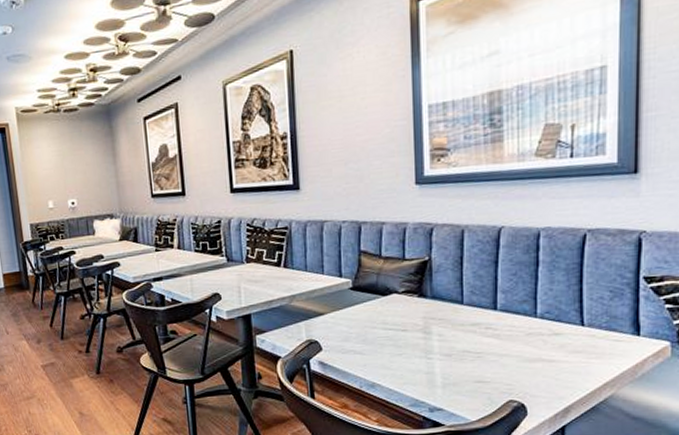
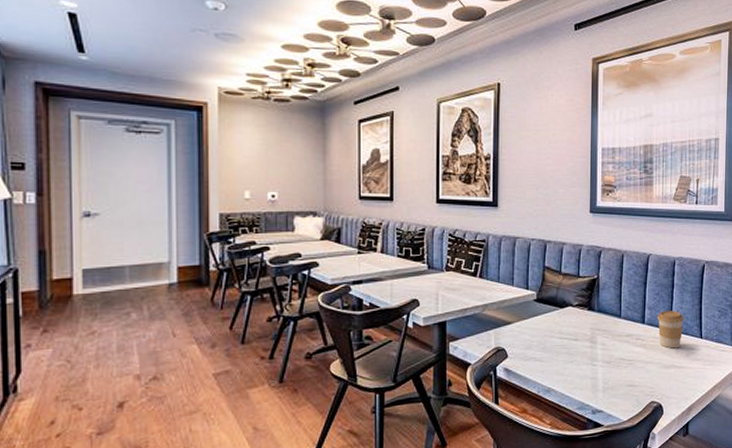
coffee cup: none [515,293,555,339] -> present [657,311,684,349]

